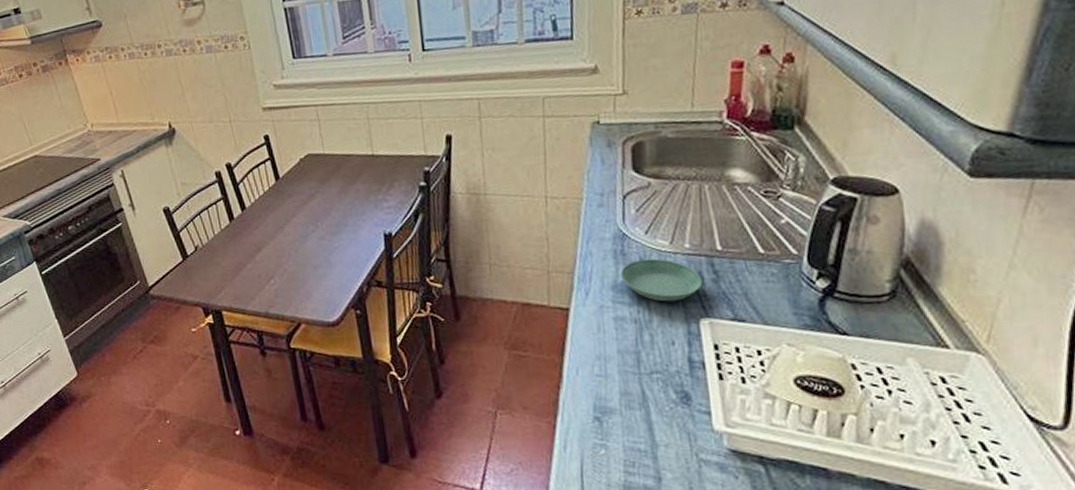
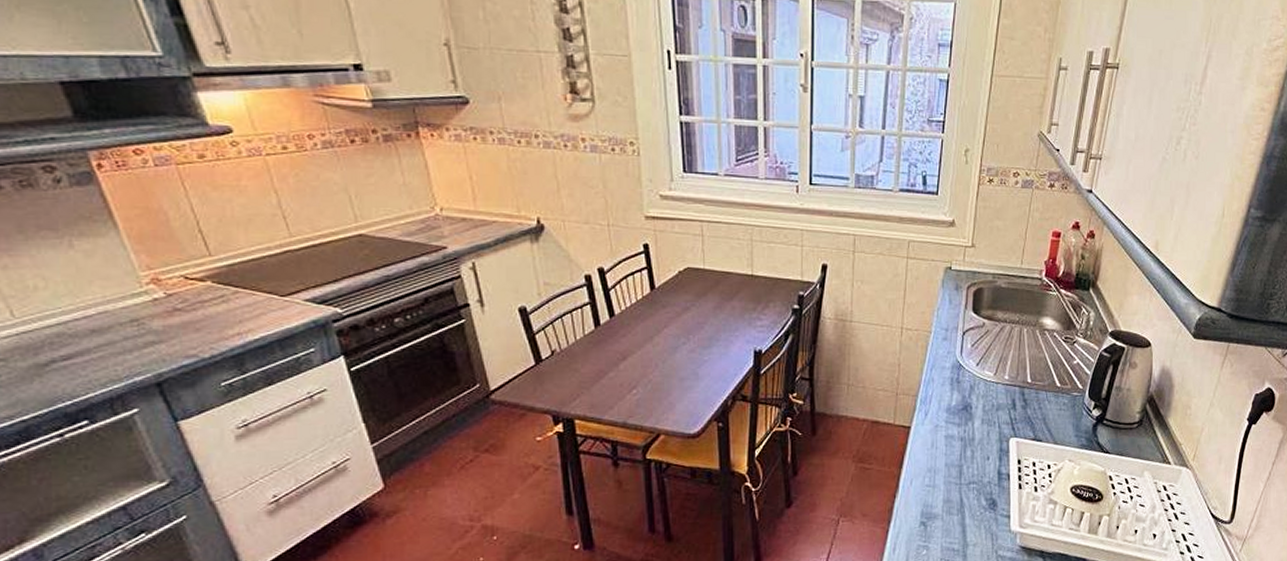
saucer: present [620,258,702,302] -> none [954,387,1014,424]

